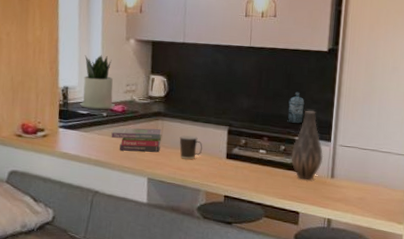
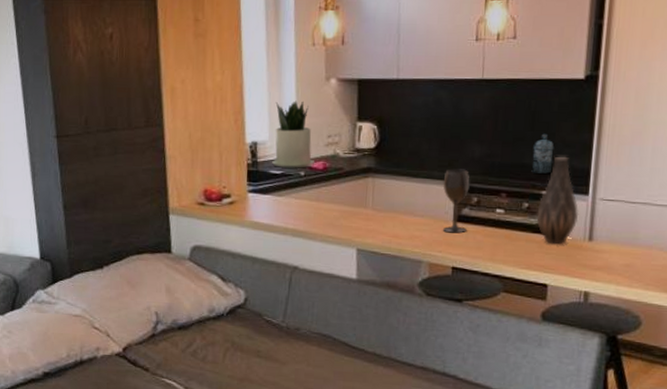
books: present [111,127,162,152] -> none [311,188,373,217]
mug: present [179,135,203,160] -> none [394,195,424,225]
wine glass: none [218,116,240,168] -> present [443,168,470,233]

